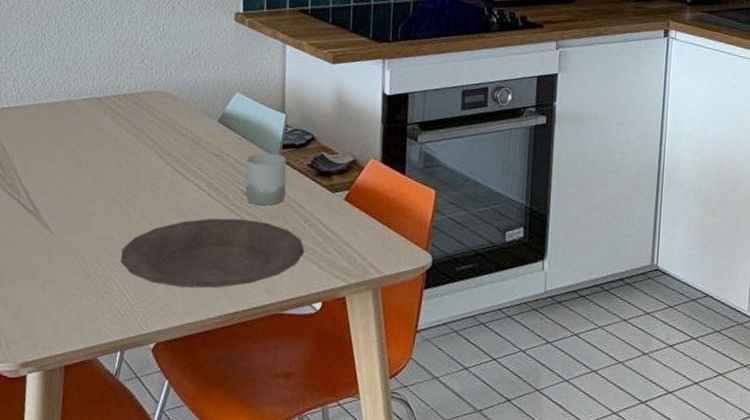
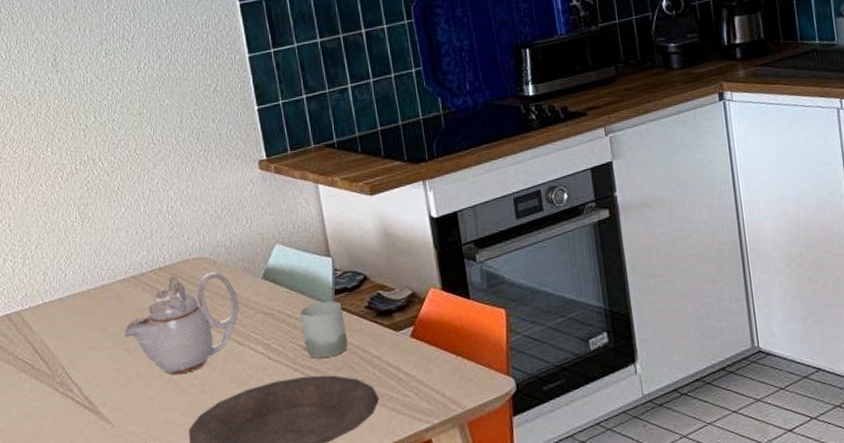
teapot: none [78,104,192,196] -> present [123,272,239,374]

